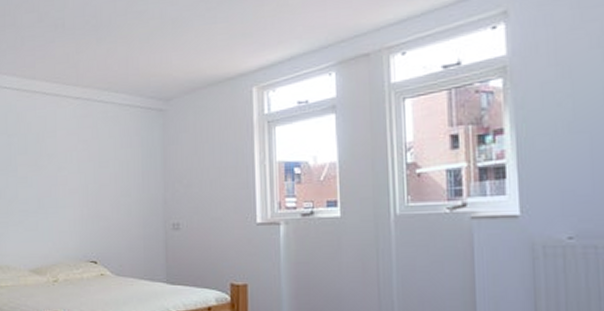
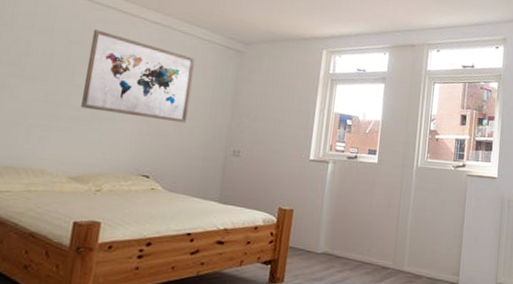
wall art: none [25,118,122,201] -> present [81,29,196,123]

